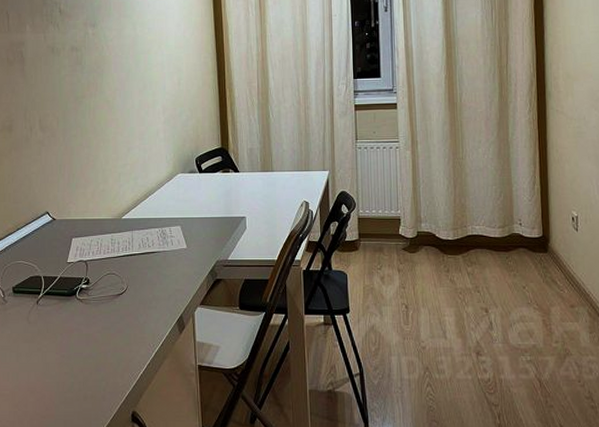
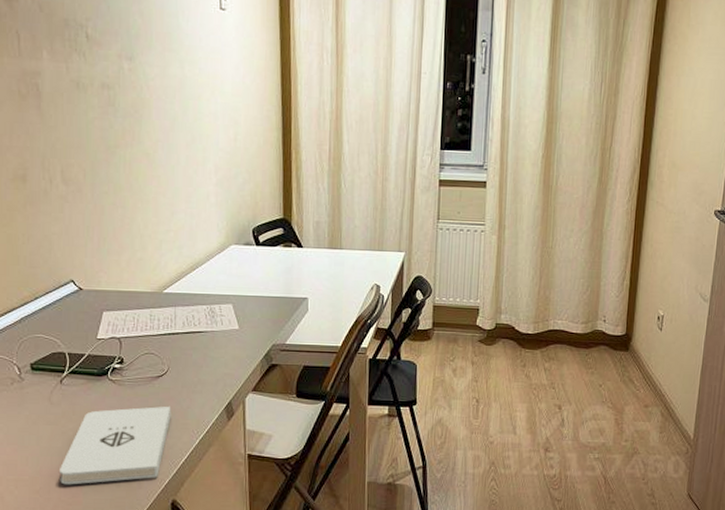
notepad: none [35,321,130,399] -> present [60,406,171,485]

